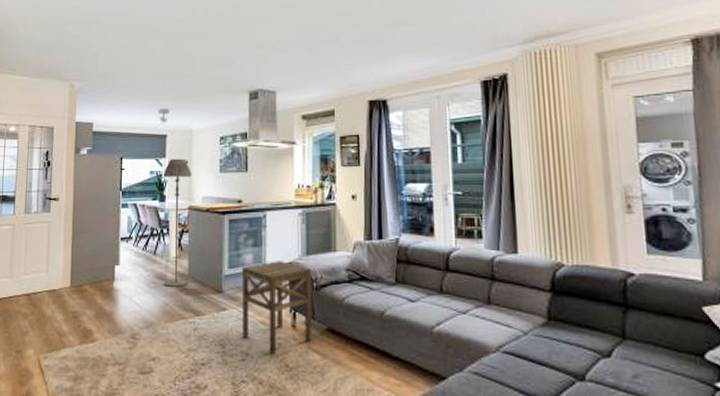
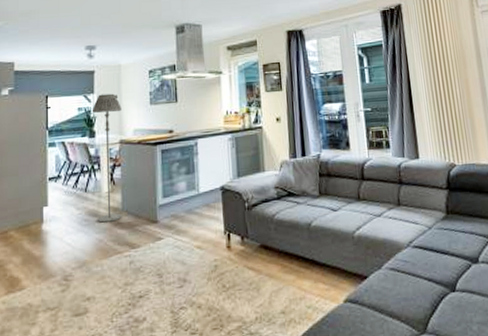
side table: present [241,261,312,355] -> none [175,185,247,278]

